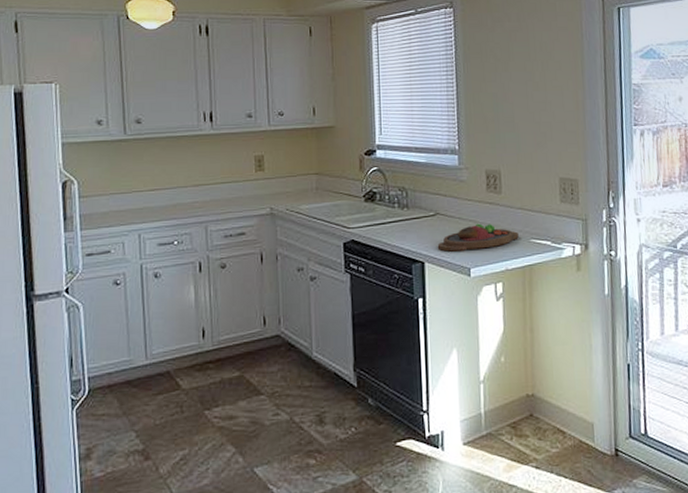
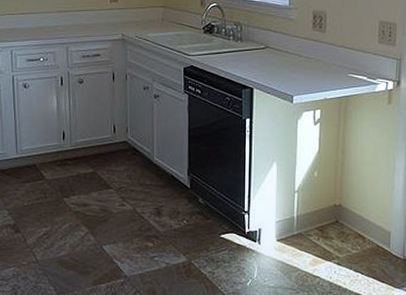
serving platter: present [437,223,519,252] -> none [265,57,338,81]

